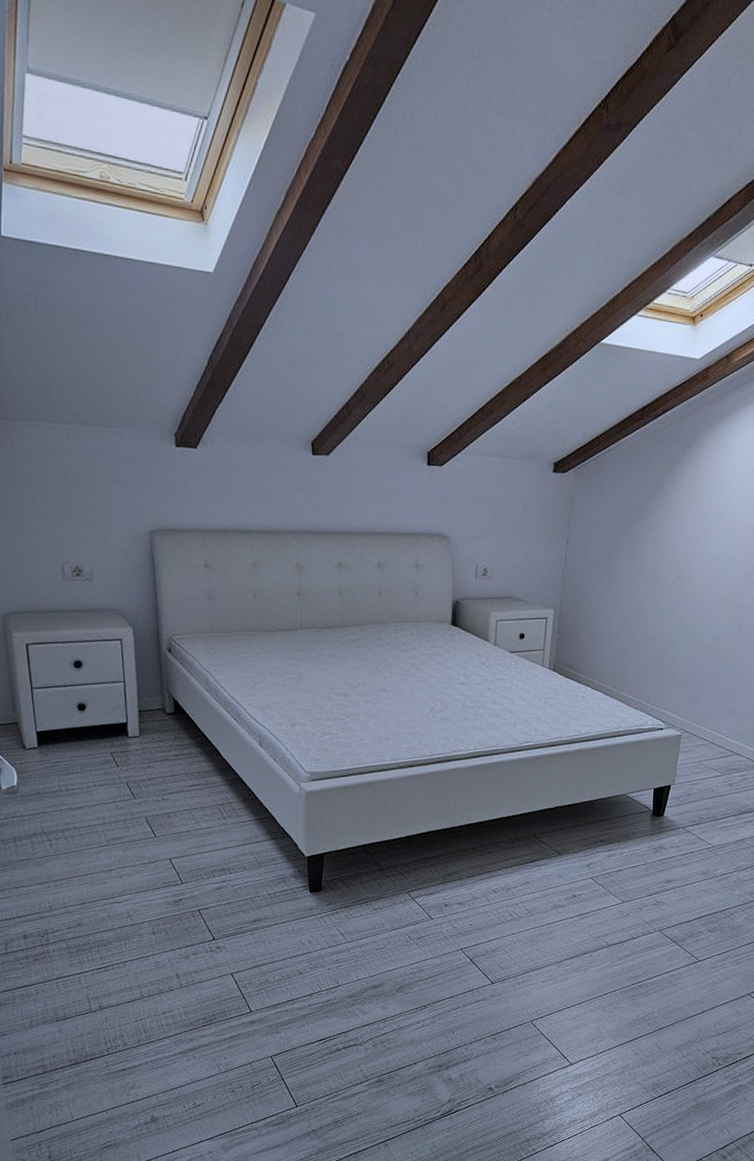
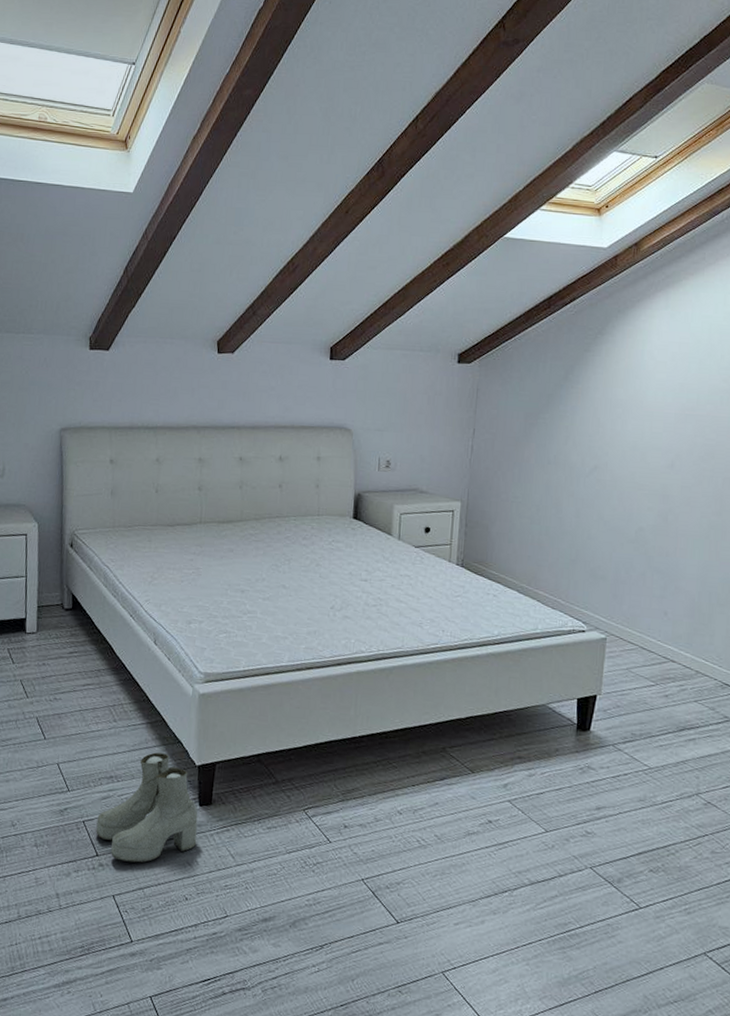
boots: none [211,846,309,944] -> present [96,752,198,863]

